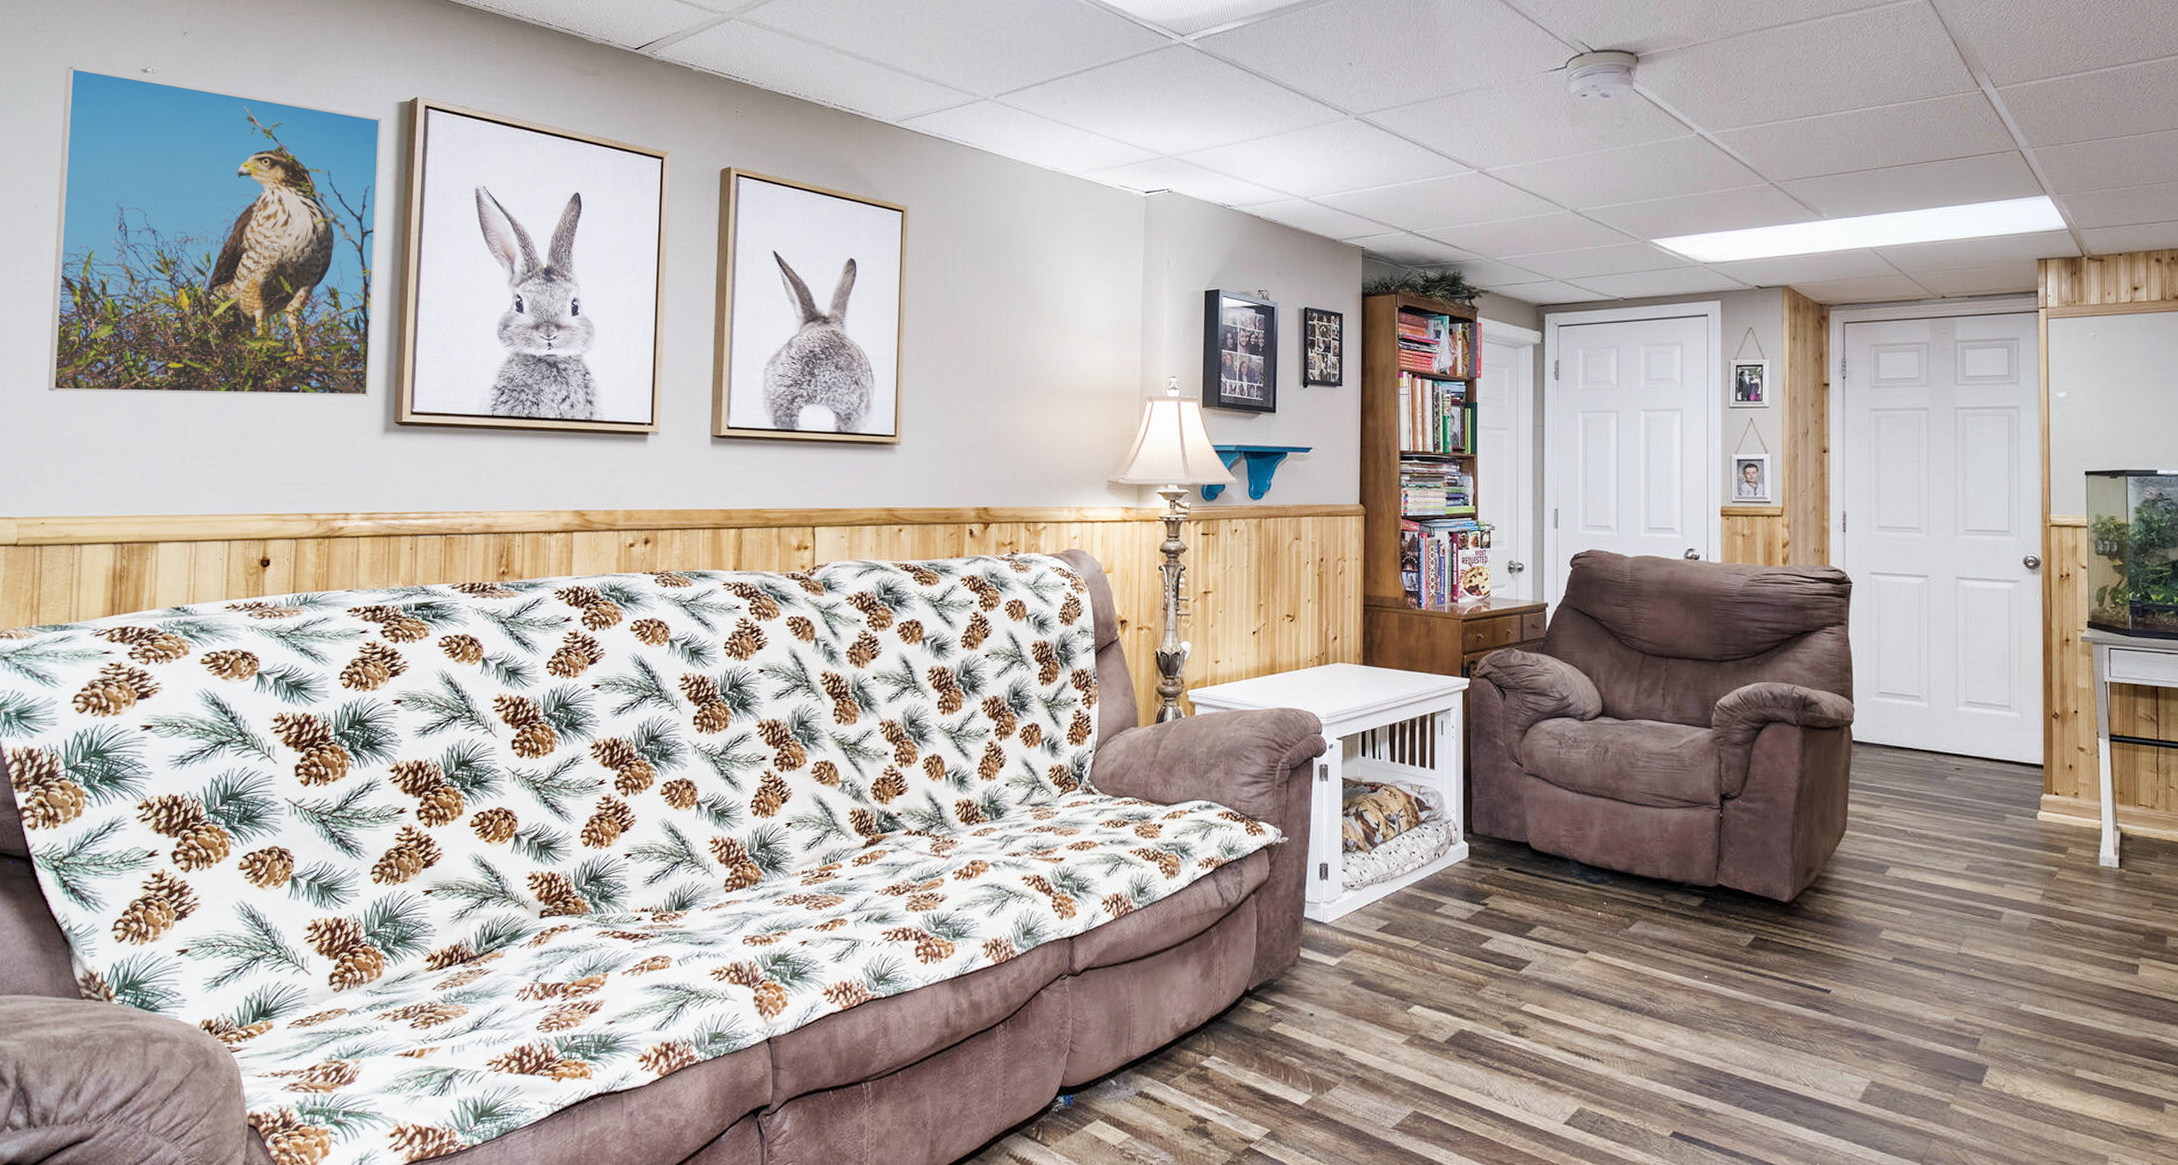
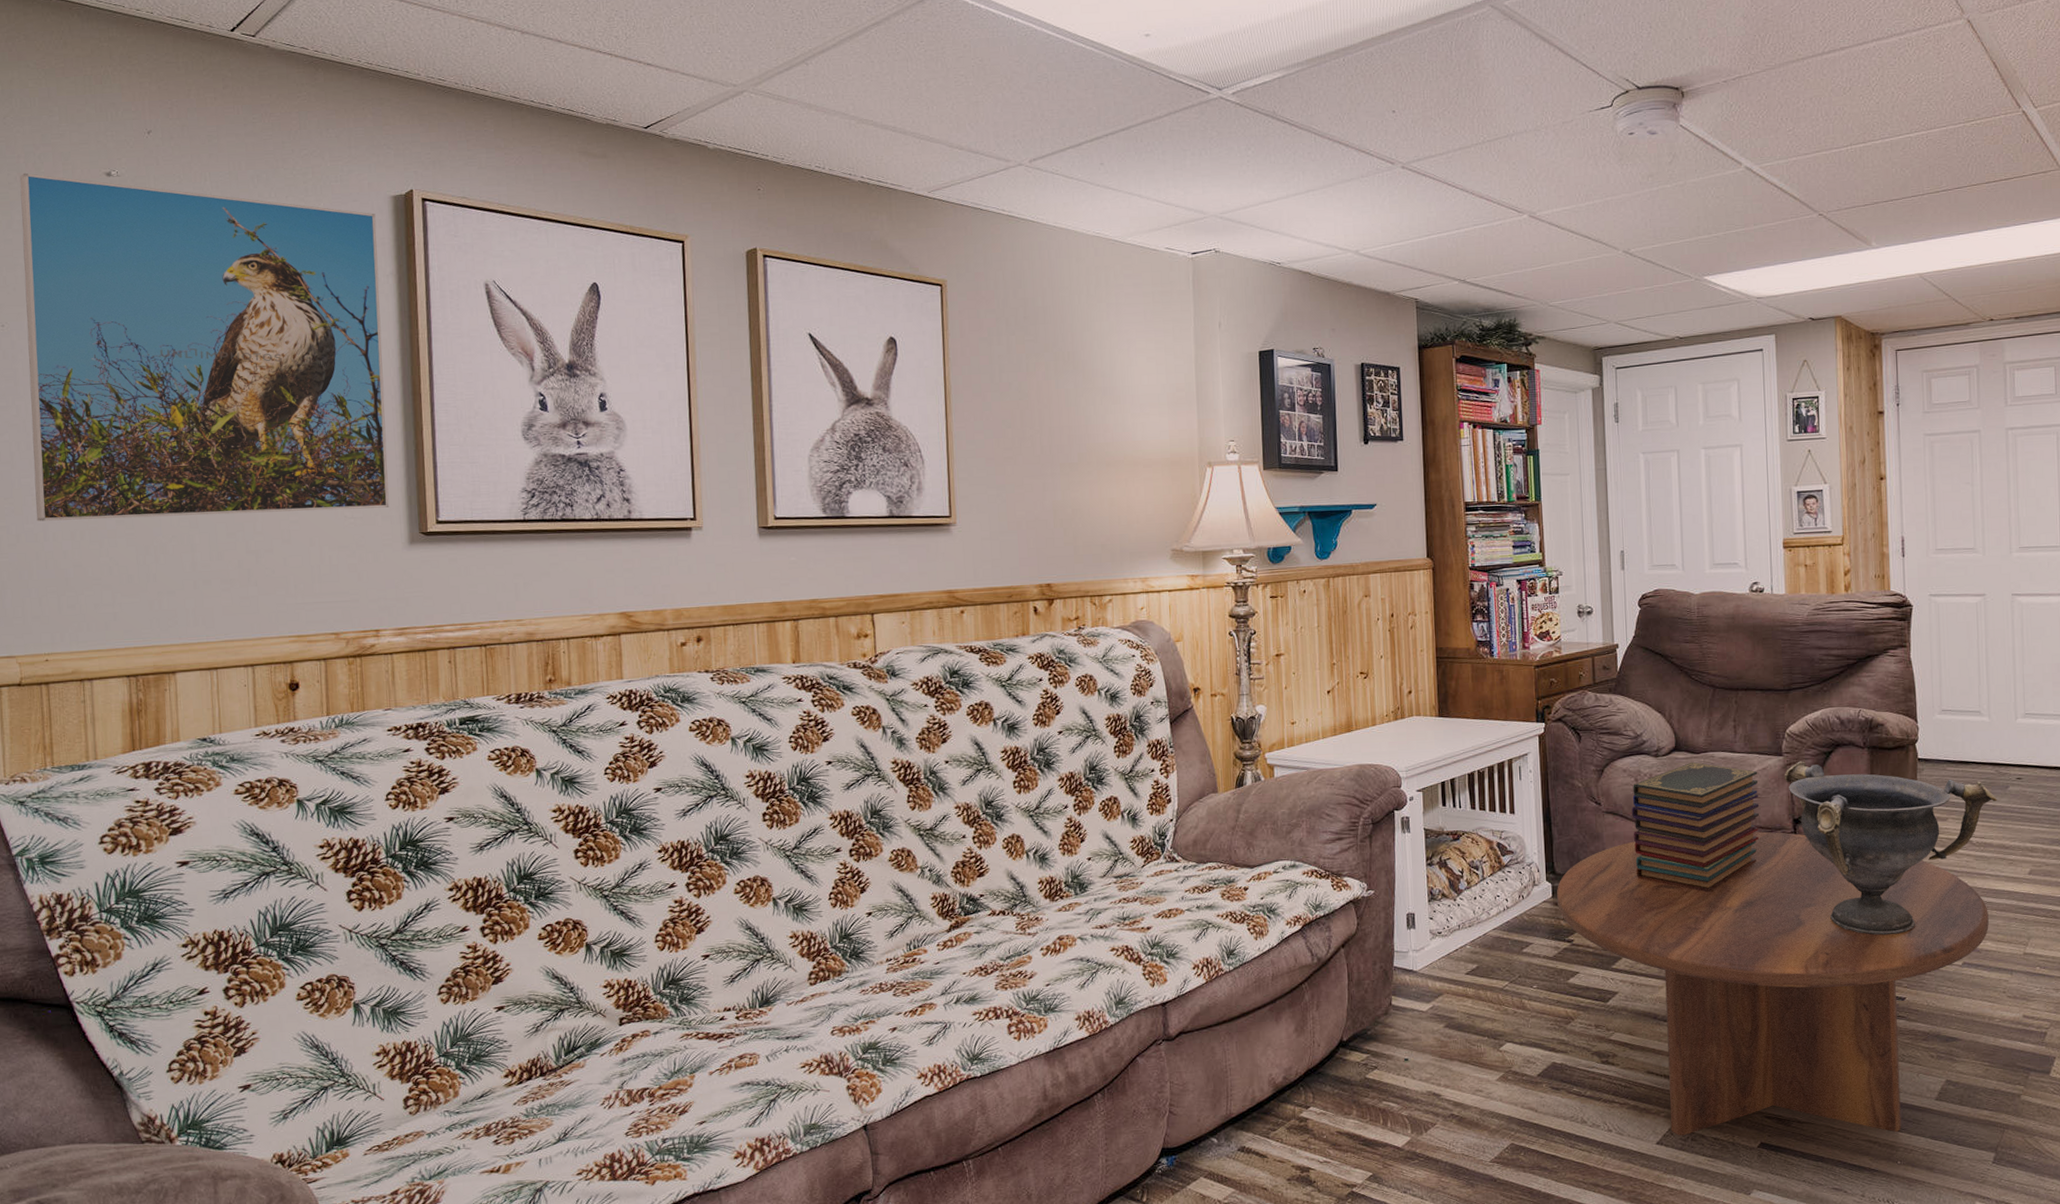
coffee table: none [1473,805,1922,1132] -> present [1556,831,1989,1136]
book stack: none [1554,728,1686,864] -> present [1632,761,1759,893]
decorative bowl: none [1712,735,1935,923] -> present [1784,761,1998,936]

